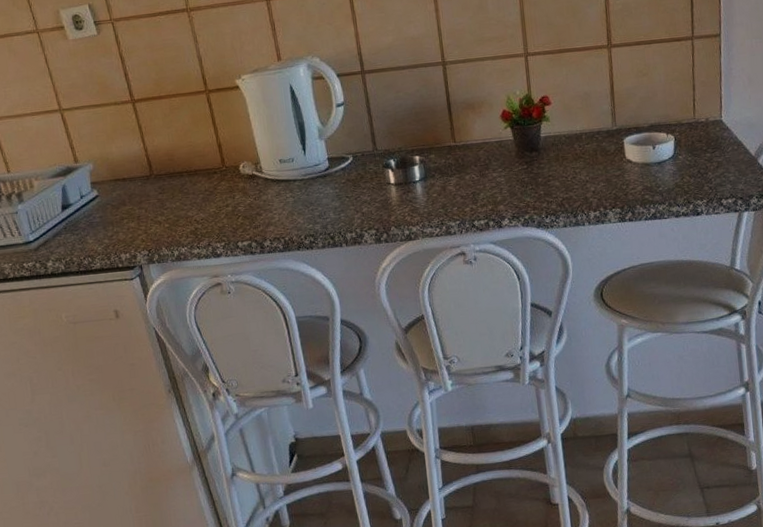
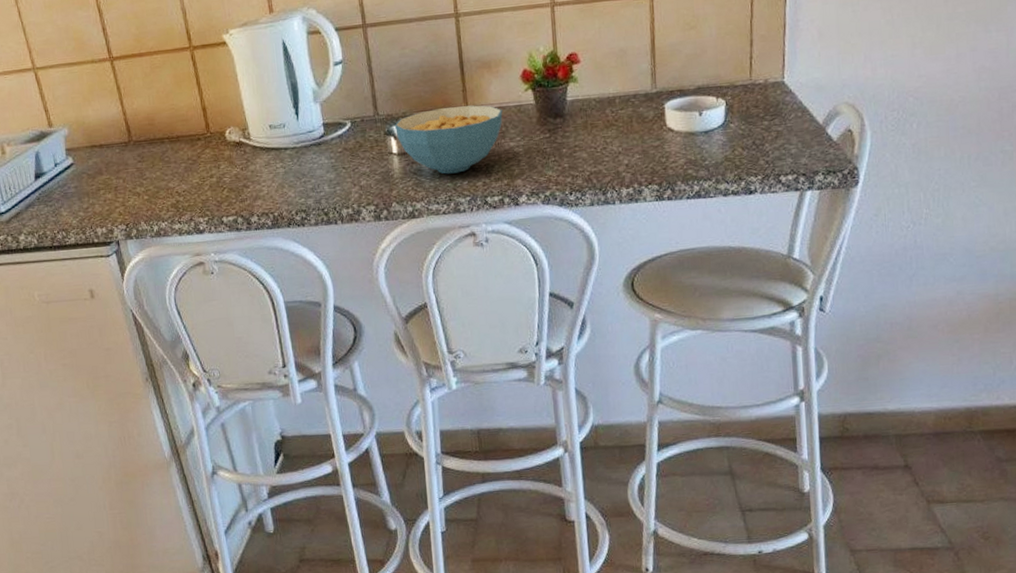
cereal bowl: none [391,141,486,202] -> present [394,105,503,174]

